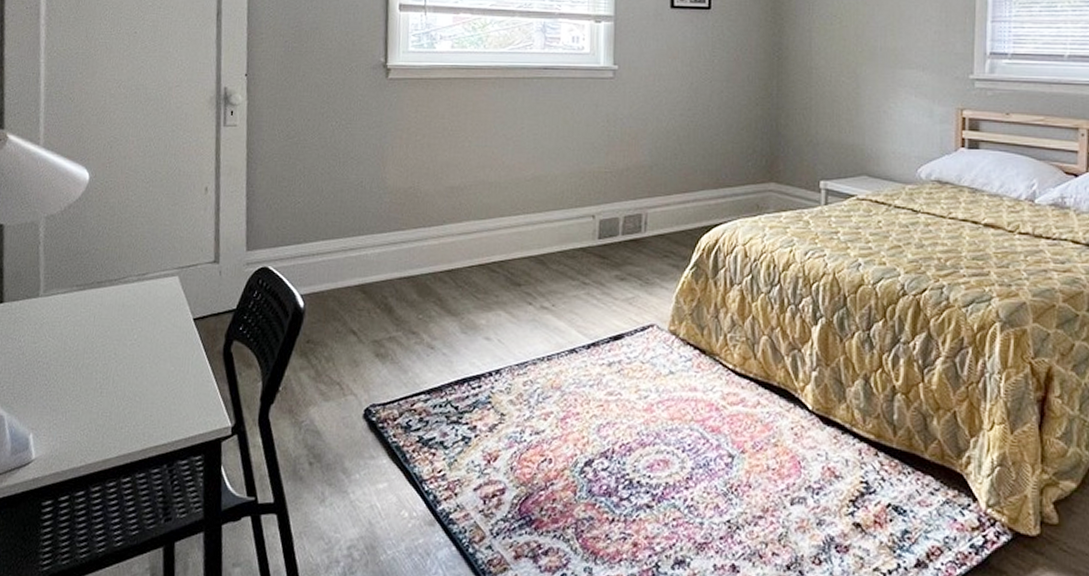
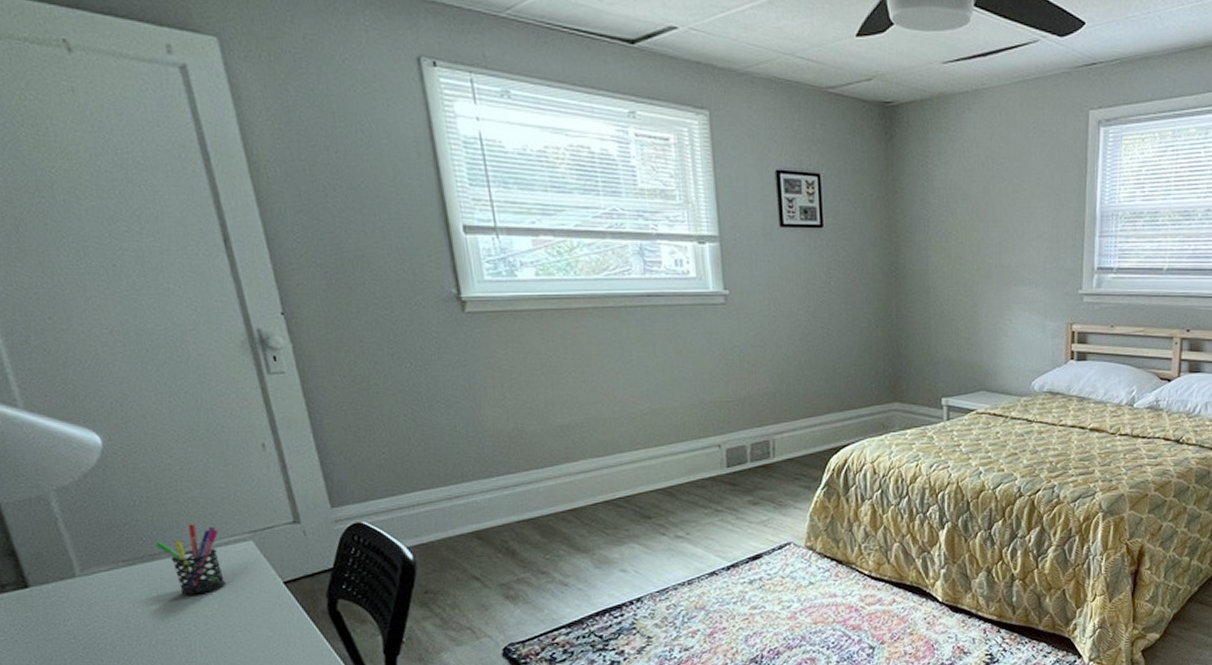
pen holder: none [104,256,154,323] -> present [155,524,226,595]

